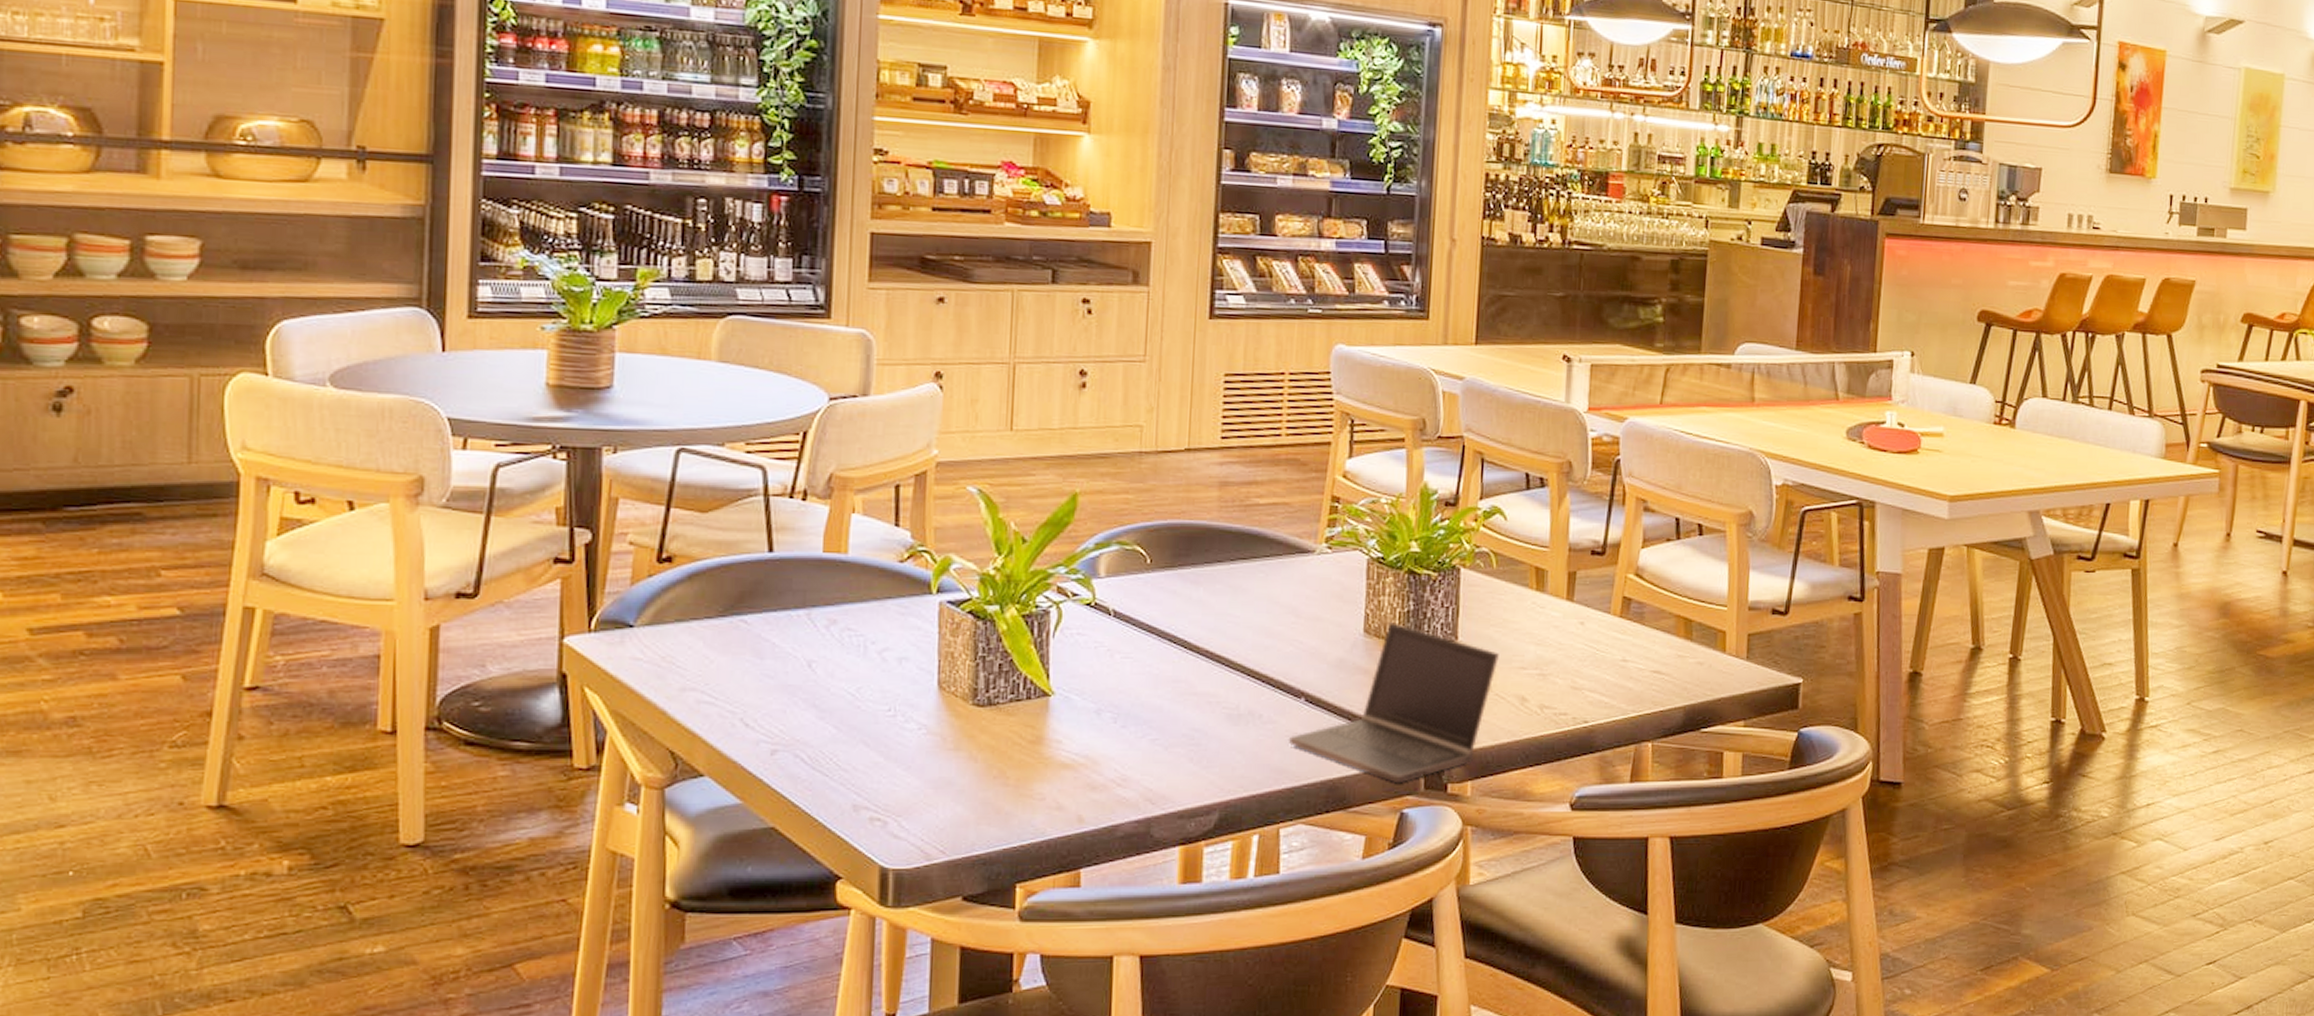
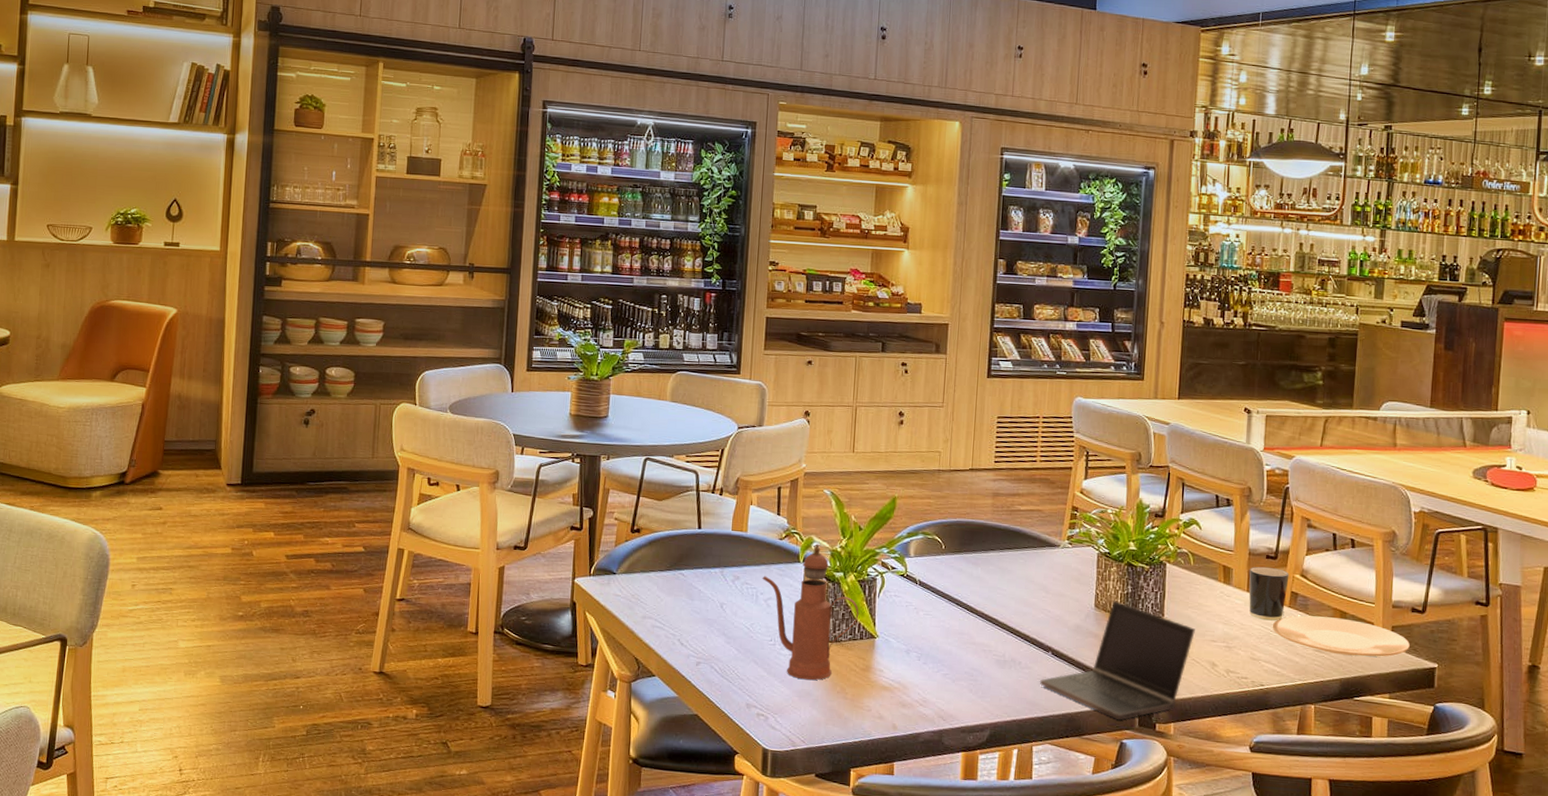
coffeepot: none [873,566,1025,764] -> present [762,544,859,680]
mug: none [1568,565,1621,637] -> present [1248,566,1289,621]
plate: none [1599,627,1769,675] -> present [1273,615,1410,657]

